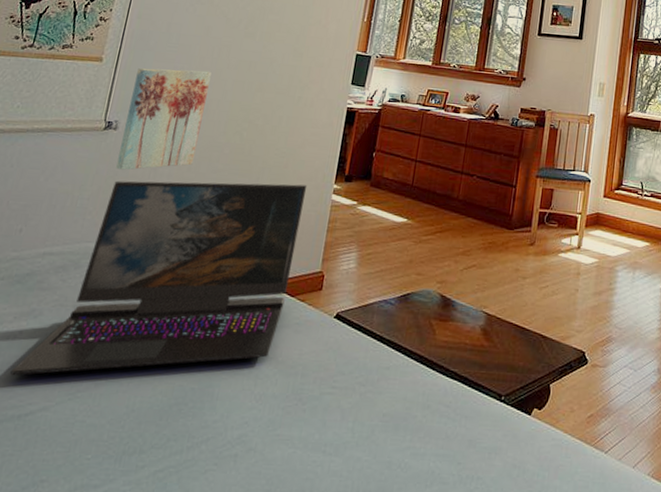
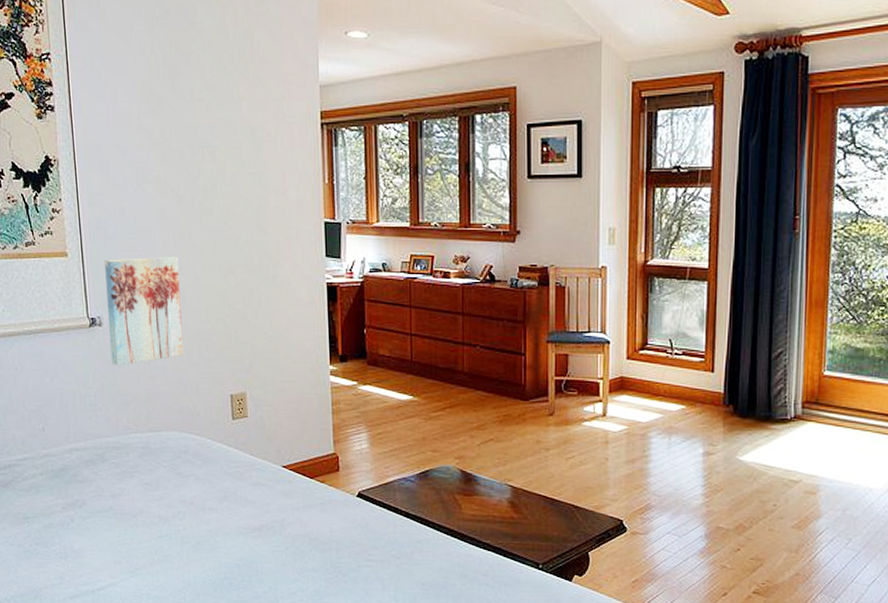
laptop: present [10,180,308,376] -> none [74,368,305,558]

